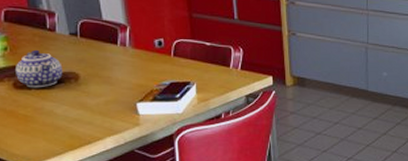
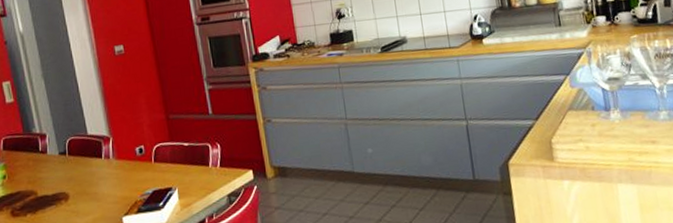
teapot: present [16,49,63,88] -> none [13,174,54,214]

